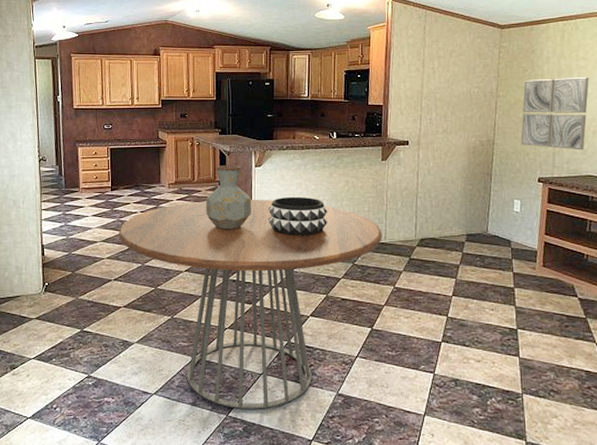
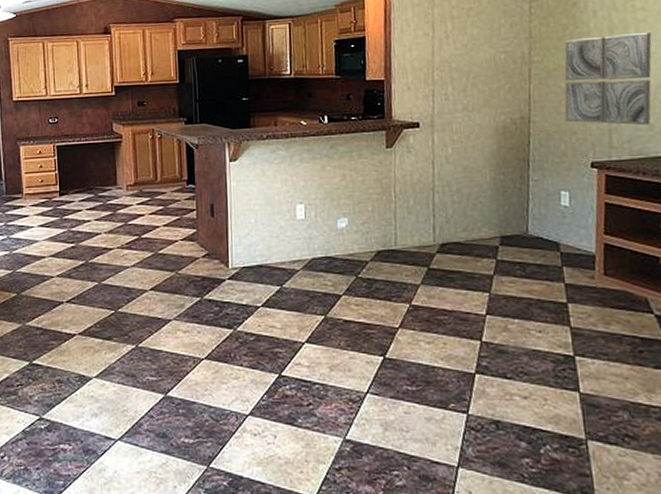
dining table: present [119,200,382,409] -> none [70,201,392,459]
vase: present [205,165,251,230] -> none [171,160,227,239]
decorative bowl: present [268,196,328,236] -> none [248,195,323,244]

